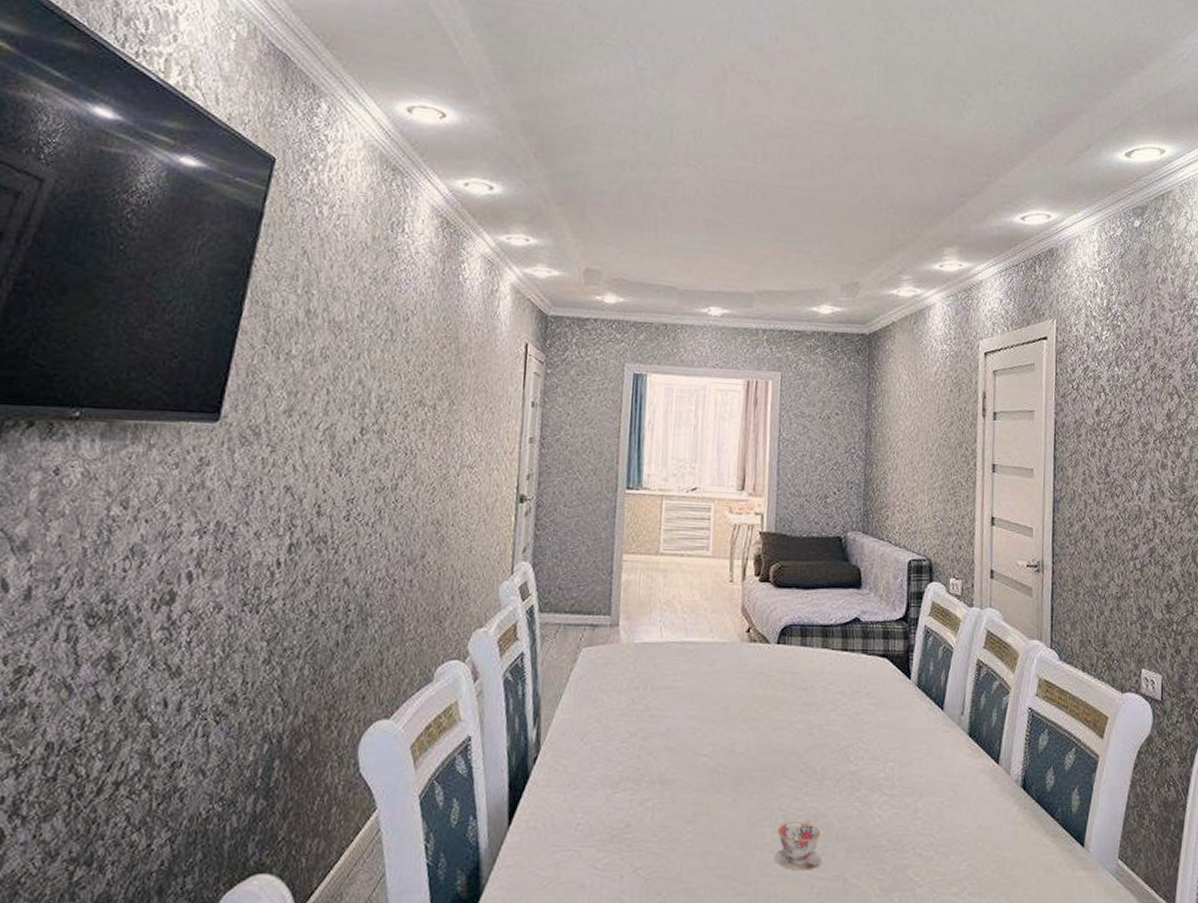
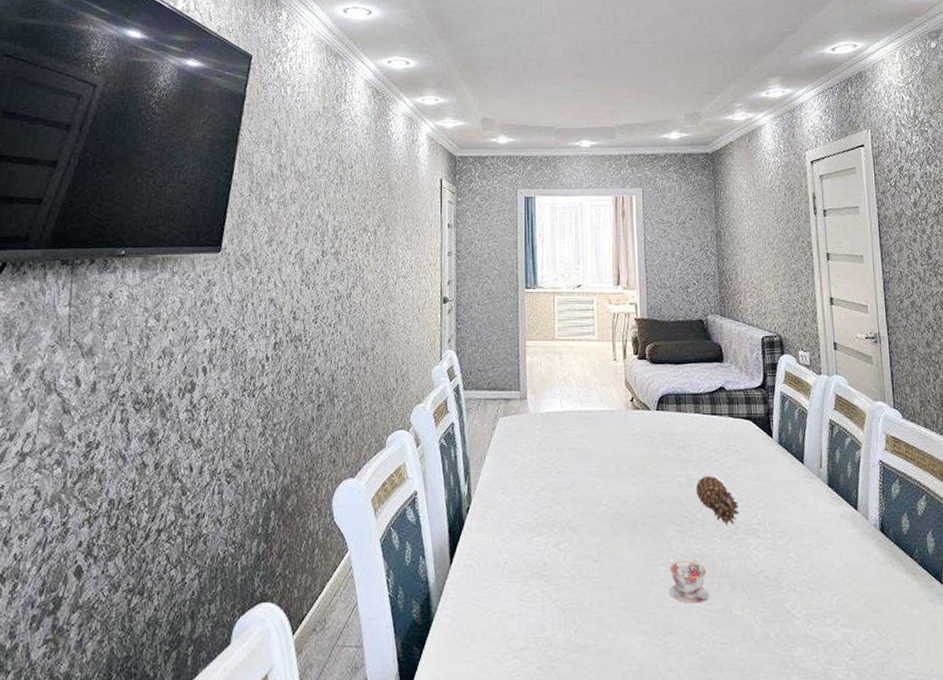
fruit: none [815,722,865,780] -> present [695,476,740,525]

